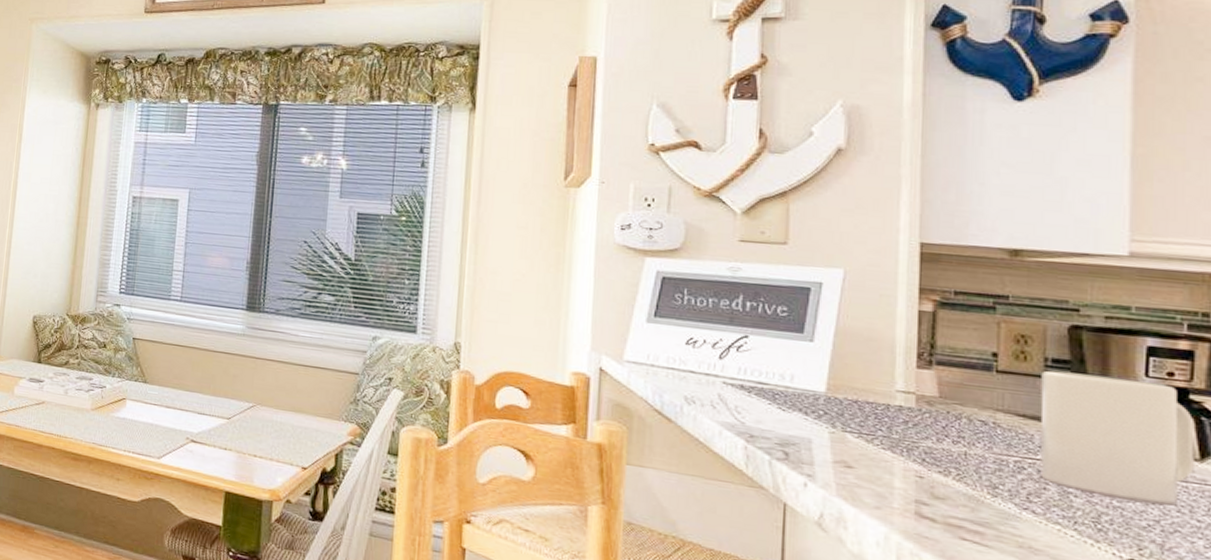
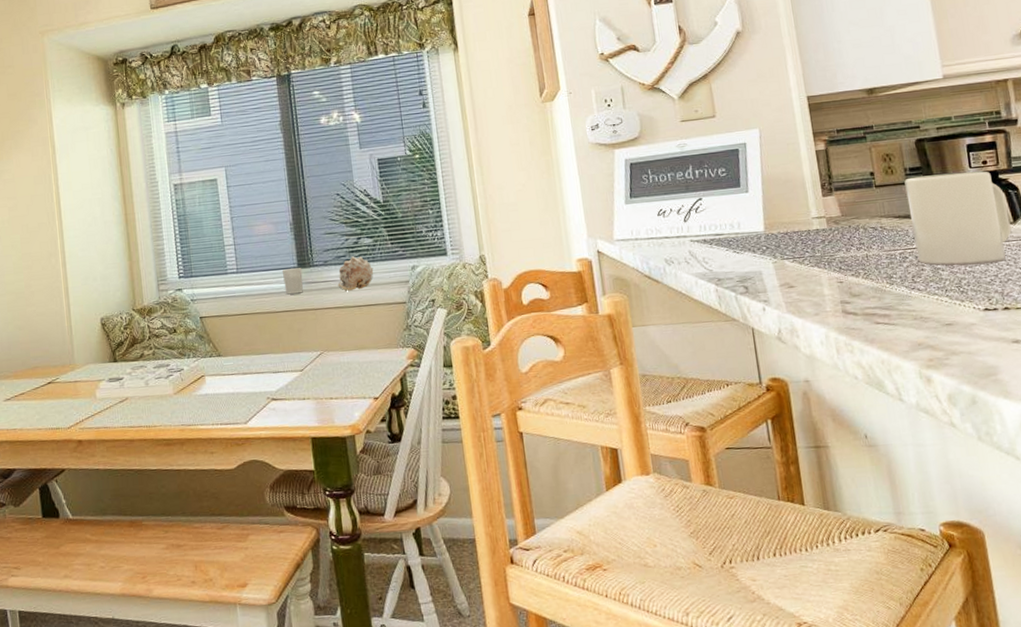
candle holder: none [228,308,250,338] -> present [281,268,303,295]
seashell: none [286,311,329,349] -> present [338,256,374,291]

